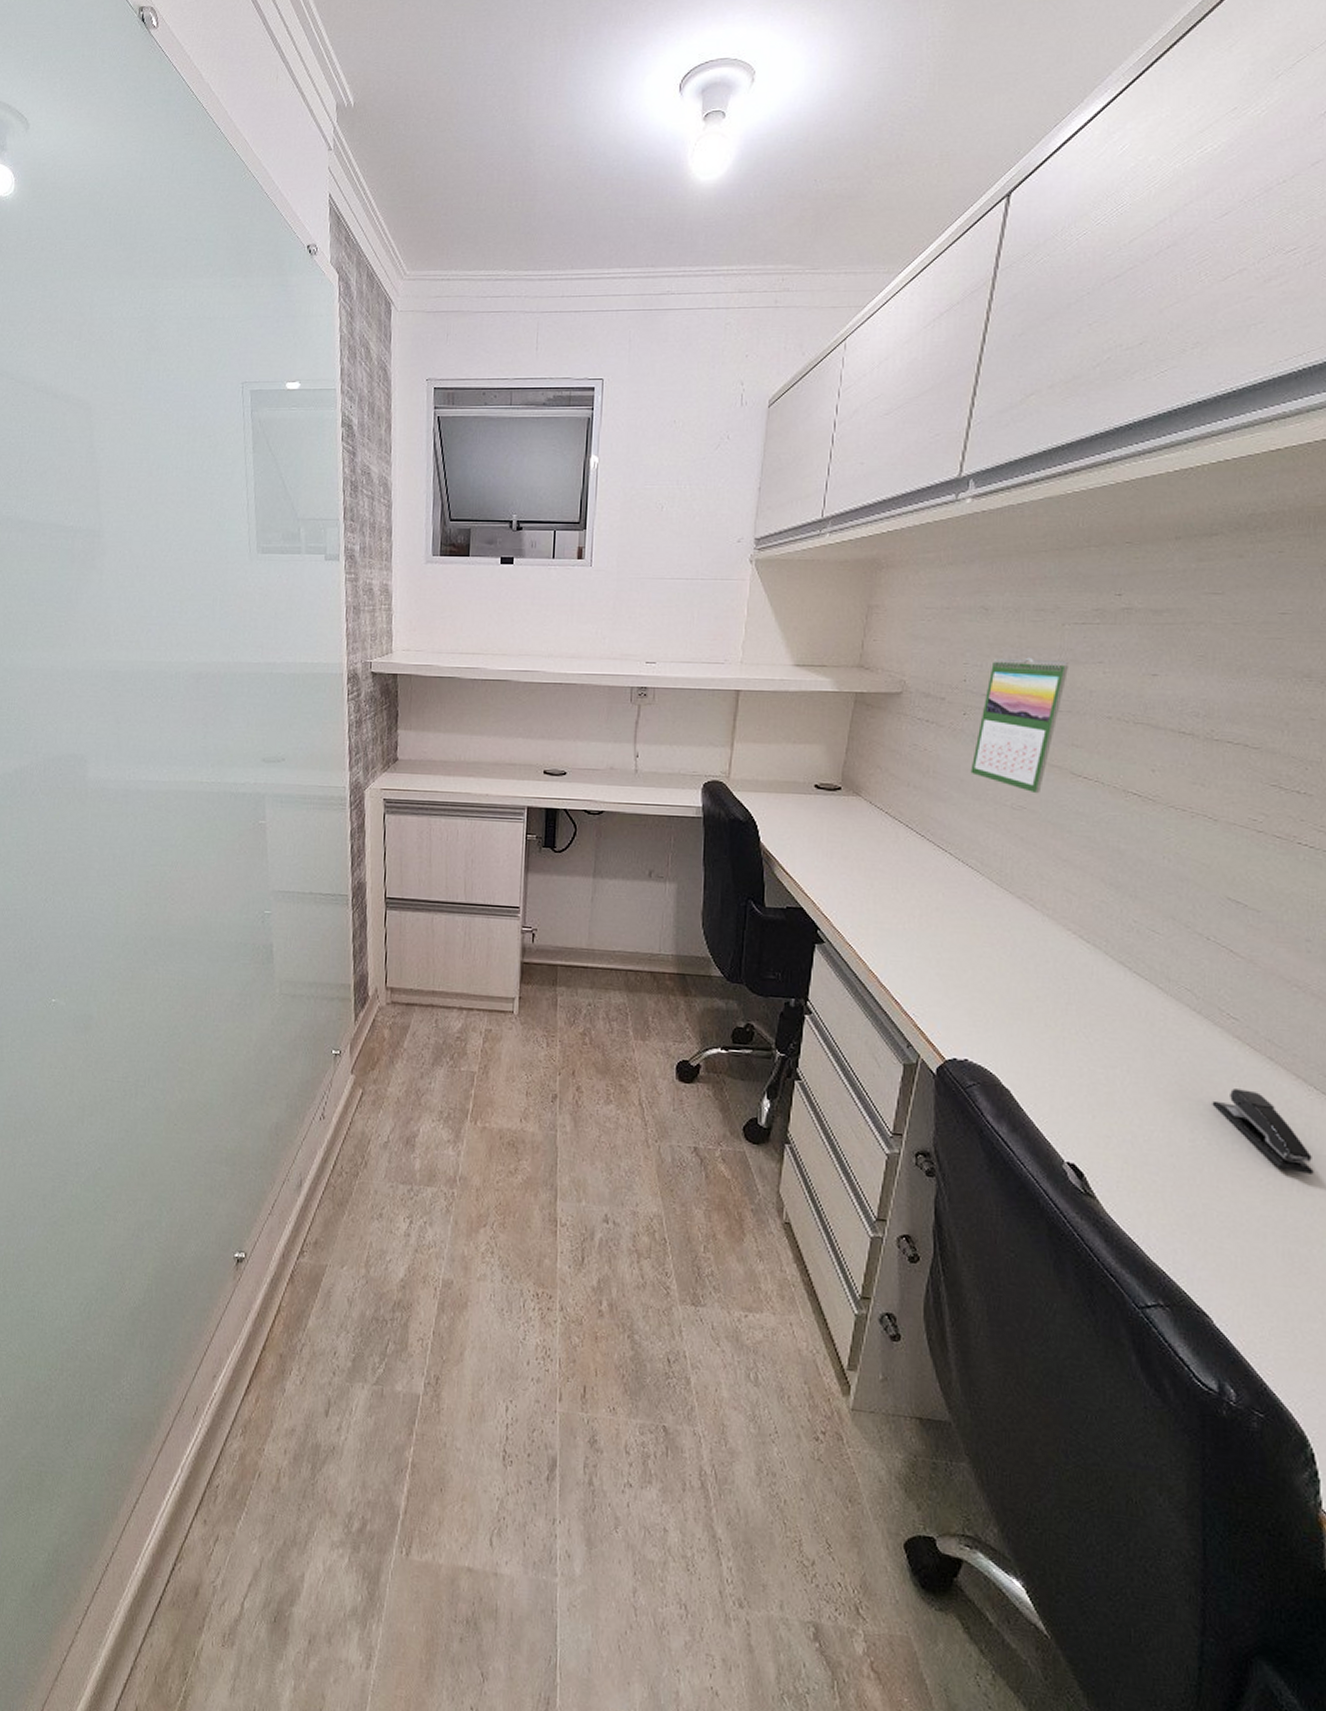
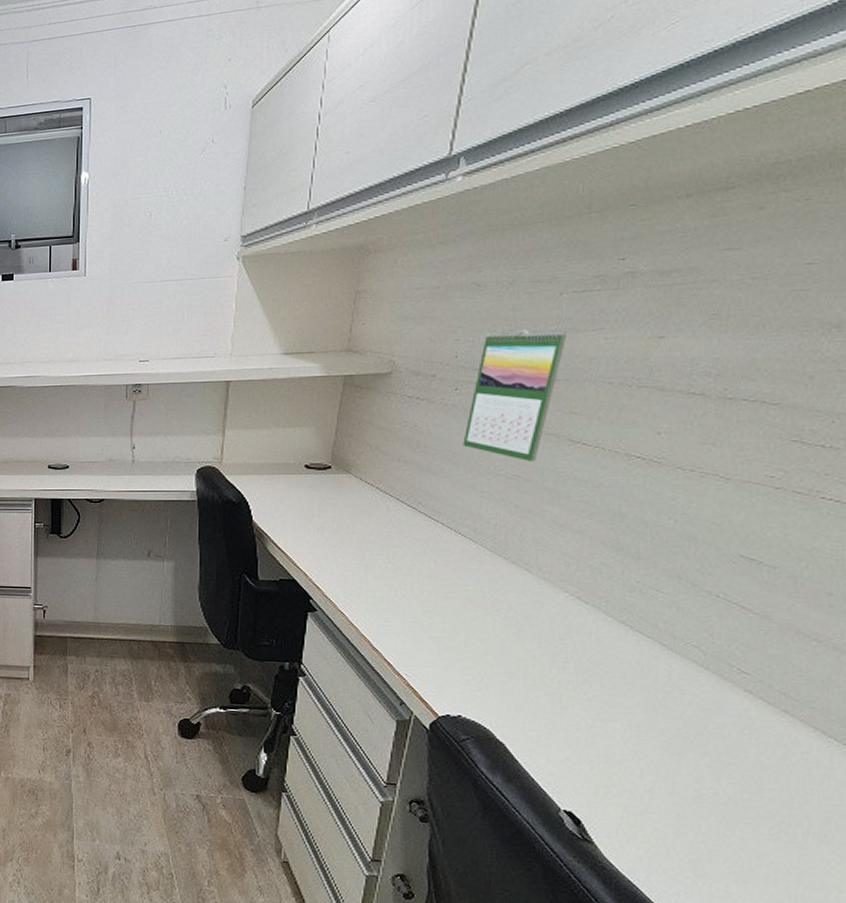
stapler: present [1212,1088,1314,1174] -> none [719,741,832,823]

